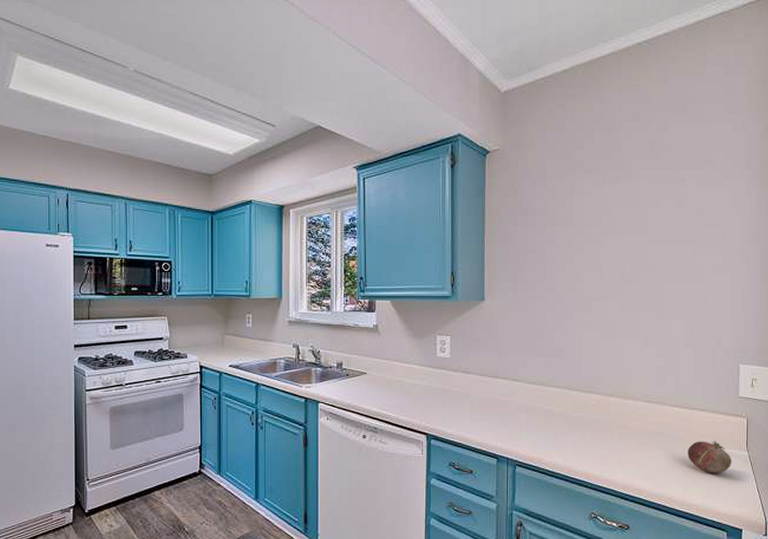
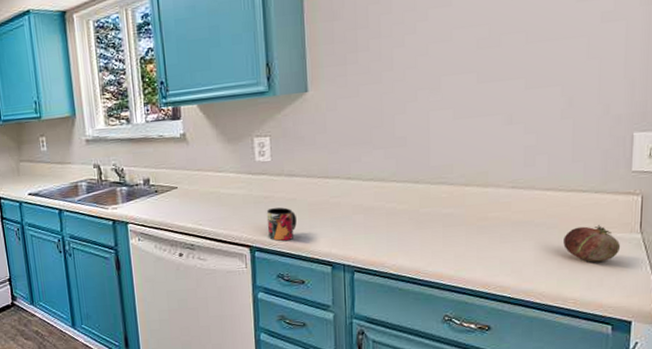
mug: none [443,401,469,431] -> present [266,207,297,241]

